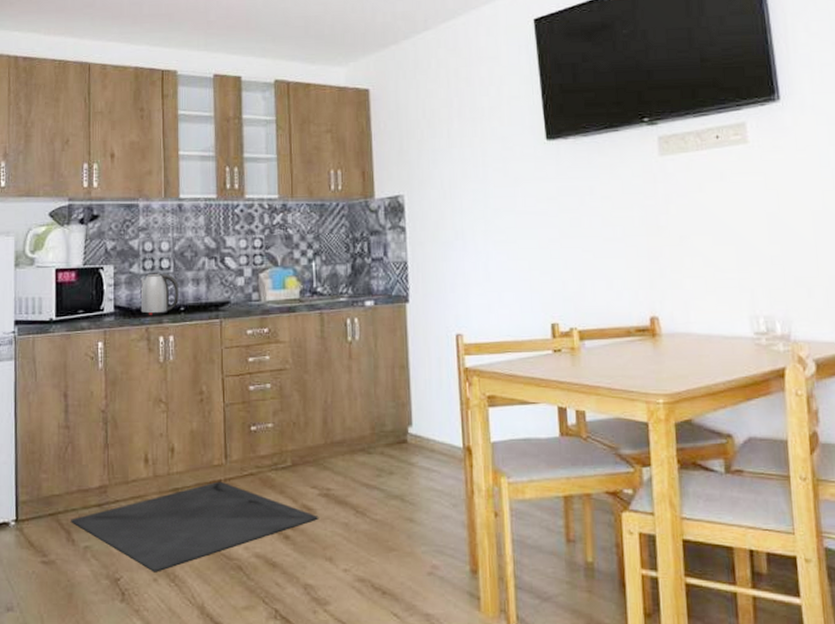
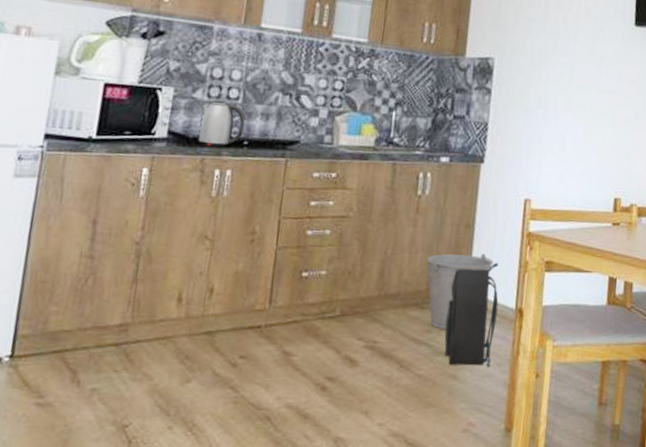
door mat: present [71,481,319,572] -> none [79,326,361,420]
bucket: none [366,393,434,474] -> present [427,253,494,330]
backpack: none [394,401,447,508] -> present [444,262,499,367]

